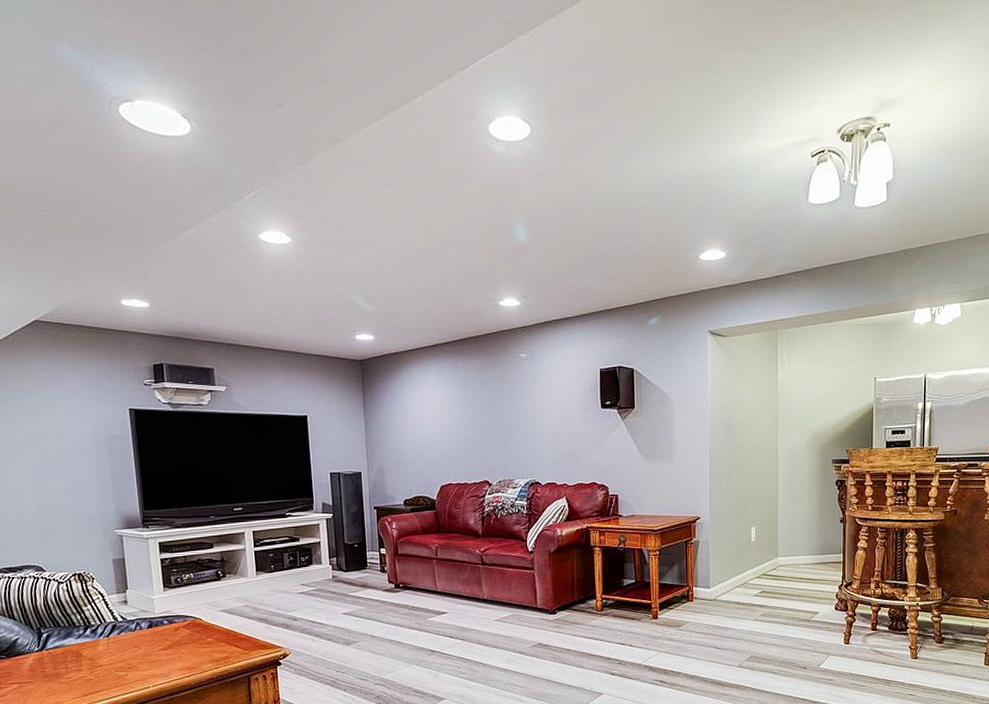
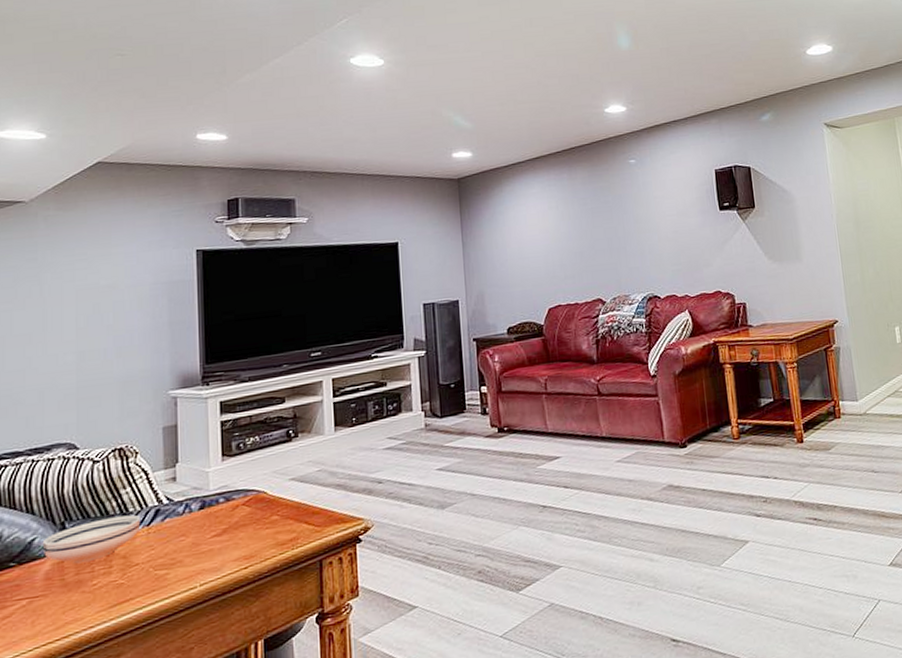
bowl: none [24,627,102,661] -> present [42,514,141,564]

